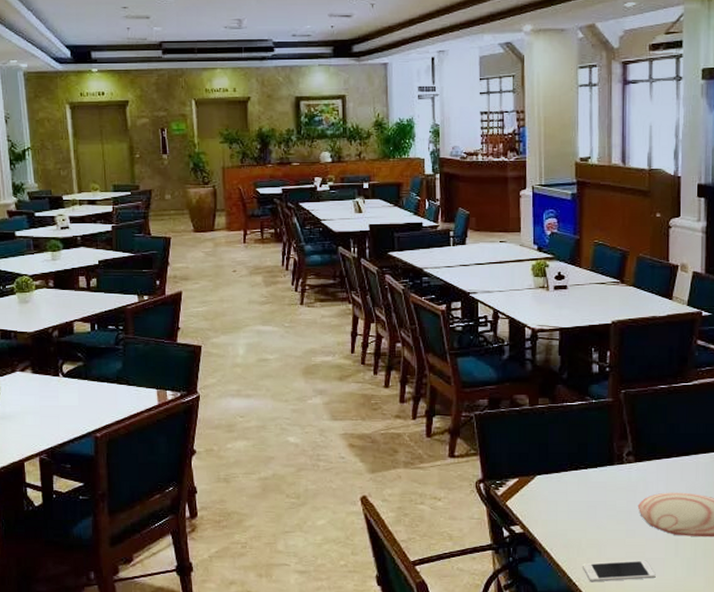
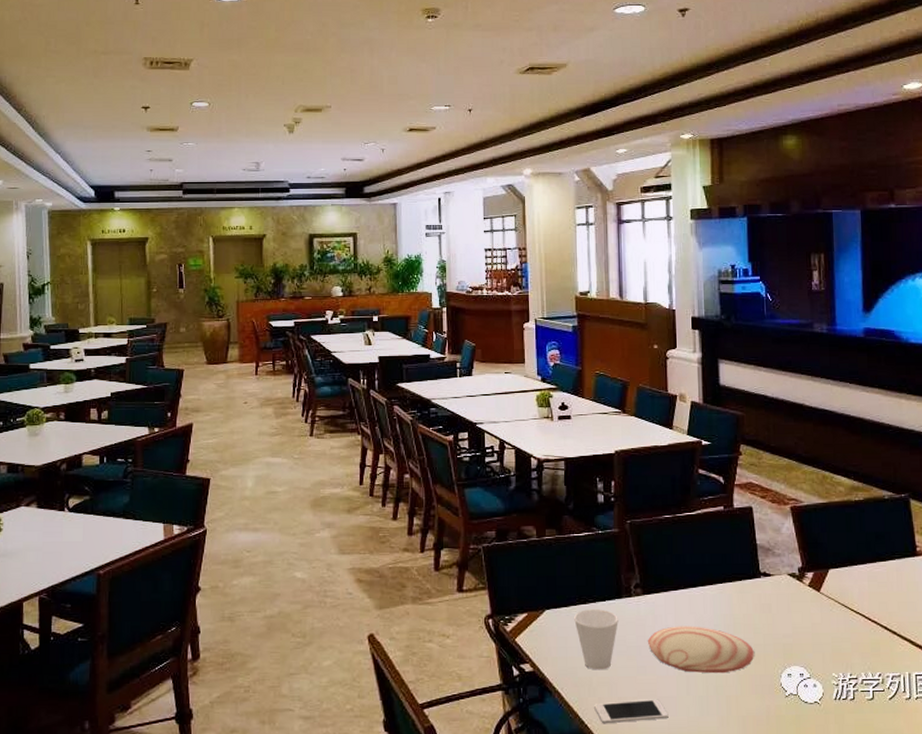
cup: none [565,475,609,533] -> present [574,609,618,670]

